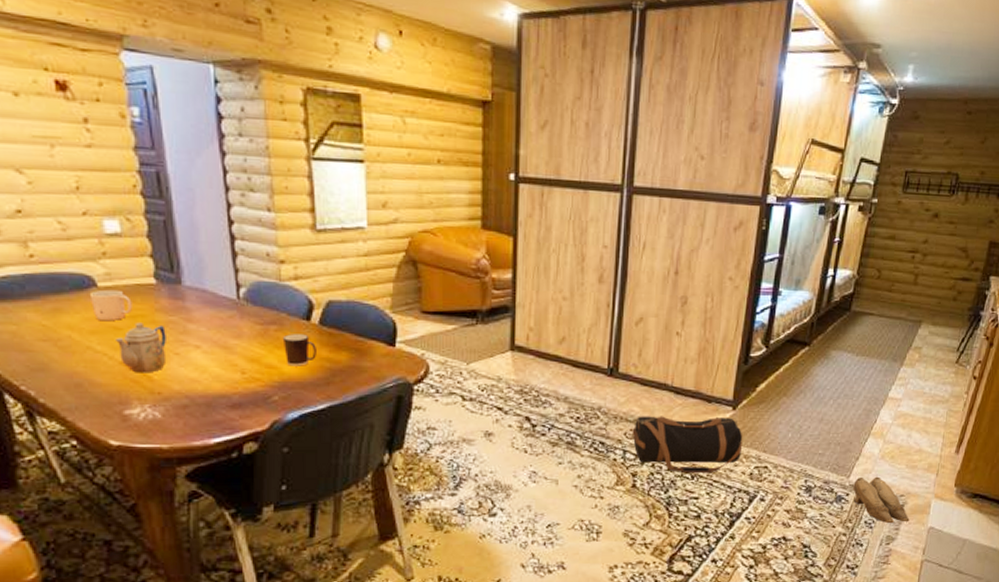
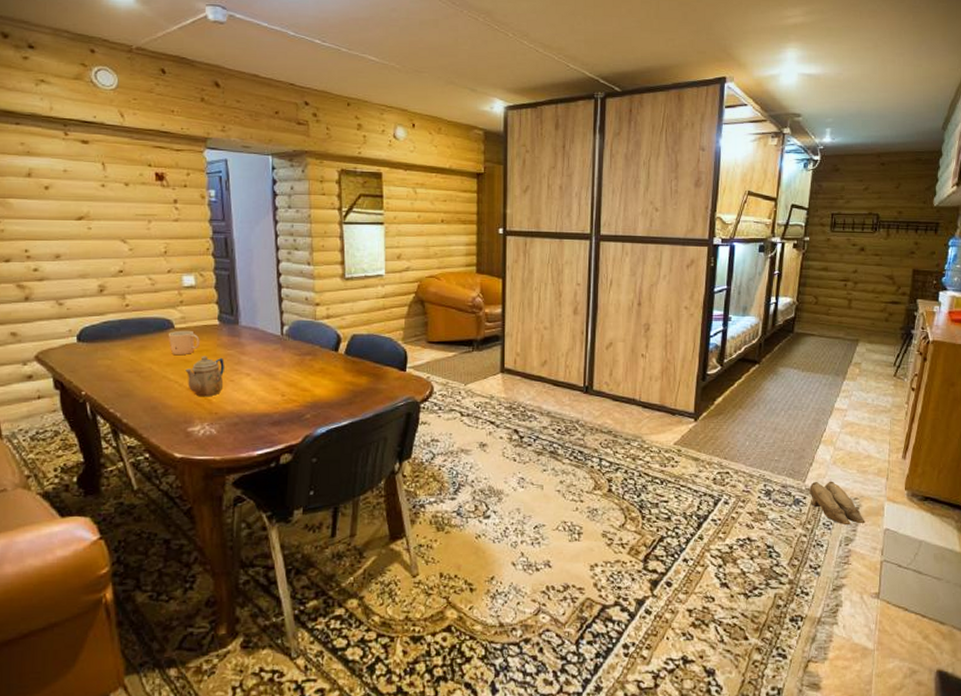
mug: present [282,334,316,366] -> none [315,362,342,389]
duffel bag: present [632,416,743,472] -> none [606,427,705,478]

